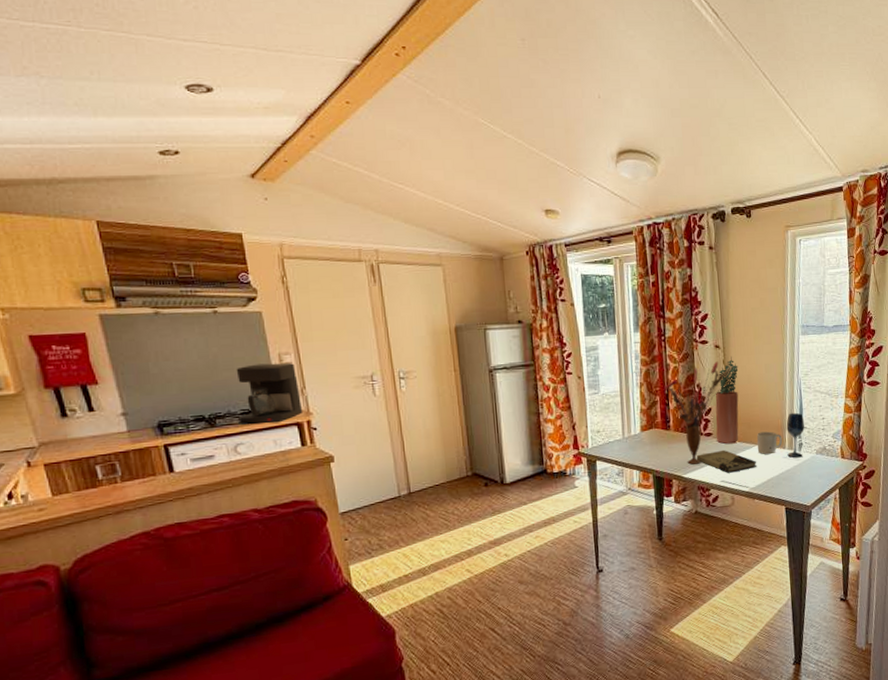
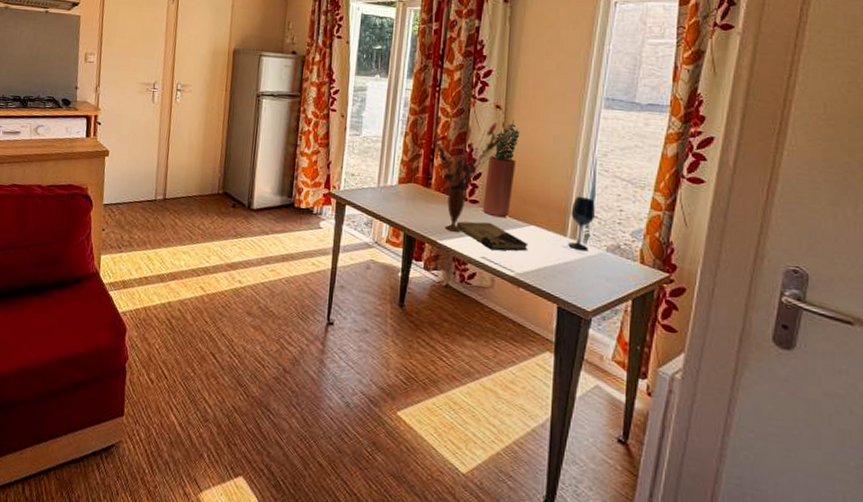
coffee maker: present [236,362,303,425] -> none [44,59,96,113]
mug: present [756,431,783,455] -> none [531,211,565,240]

